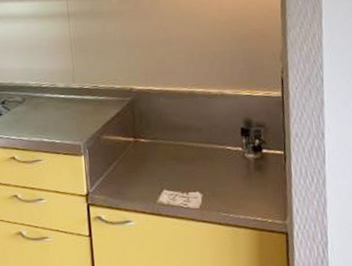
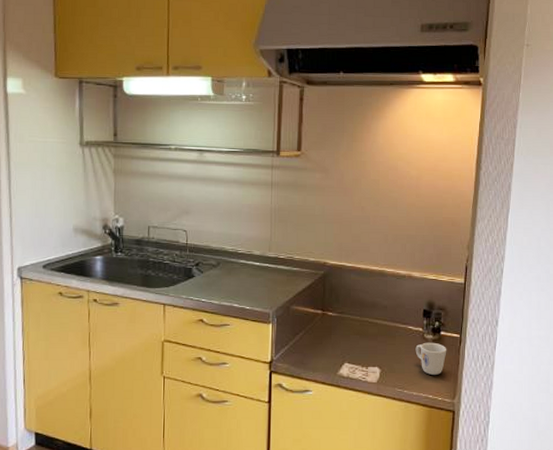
mug: none [237,161,272,196] -> present [415,342,447,375]

